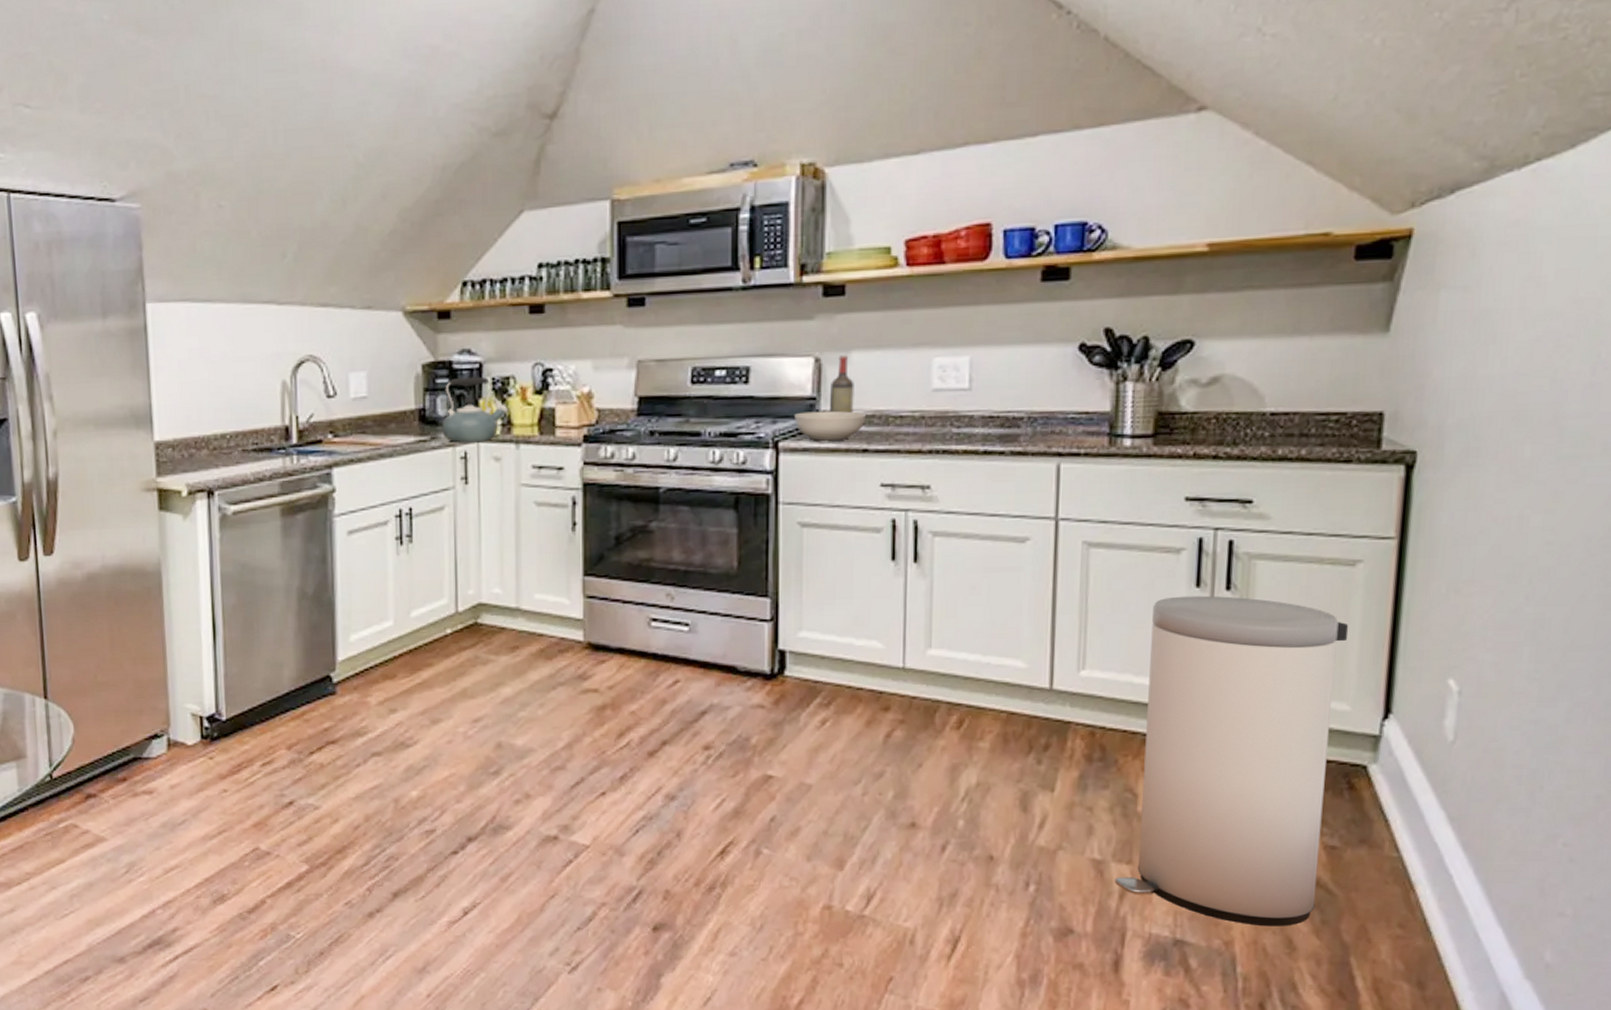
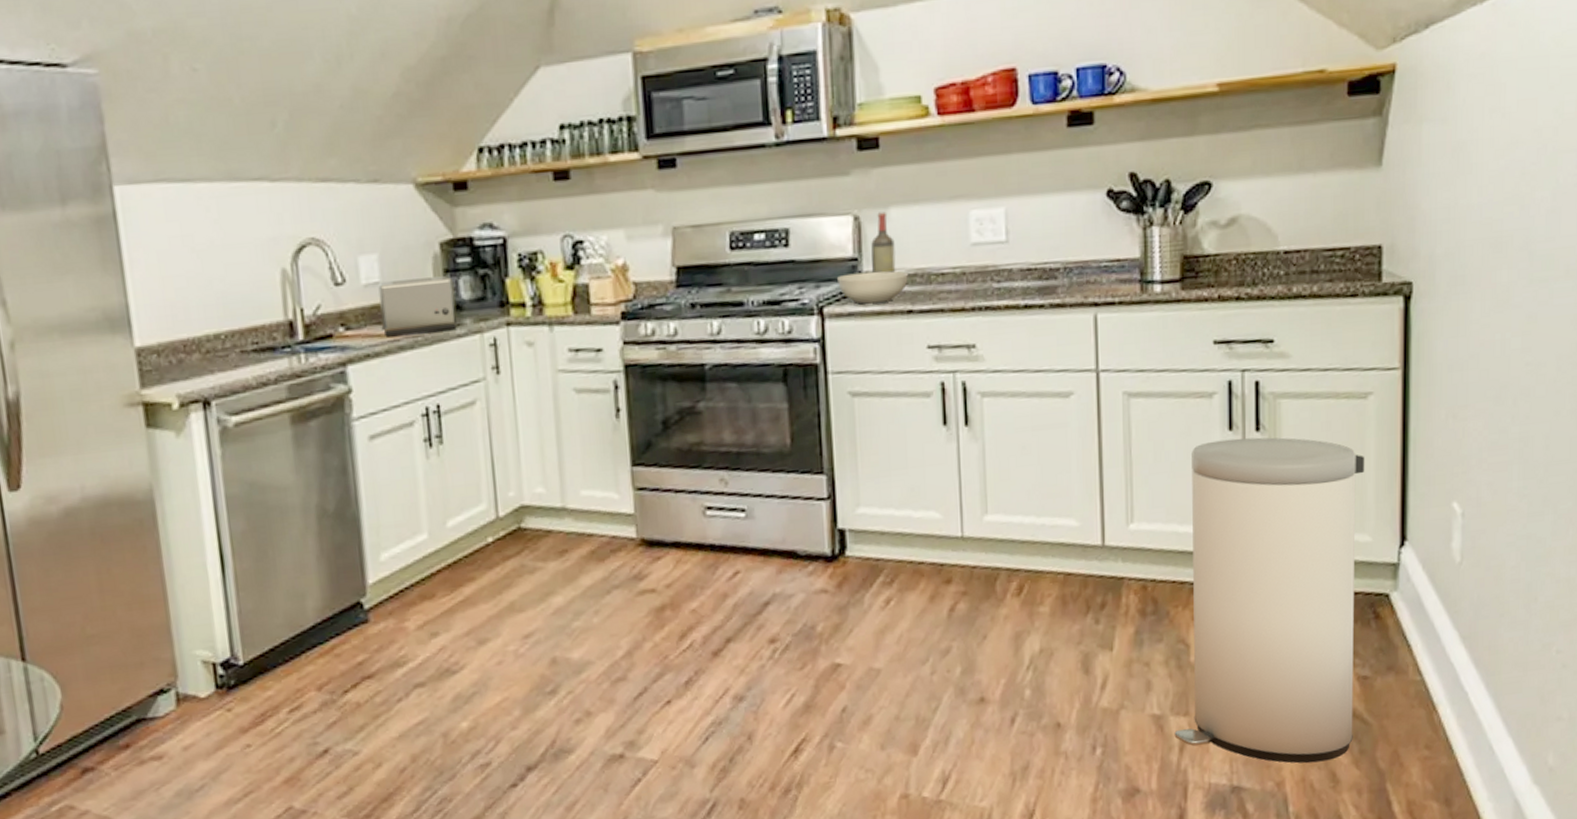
toaster: none [365,393,435,445] -> present [378,274,458,337]
kettle: present [441,376,509,444] -> none [466,253,539,329]

